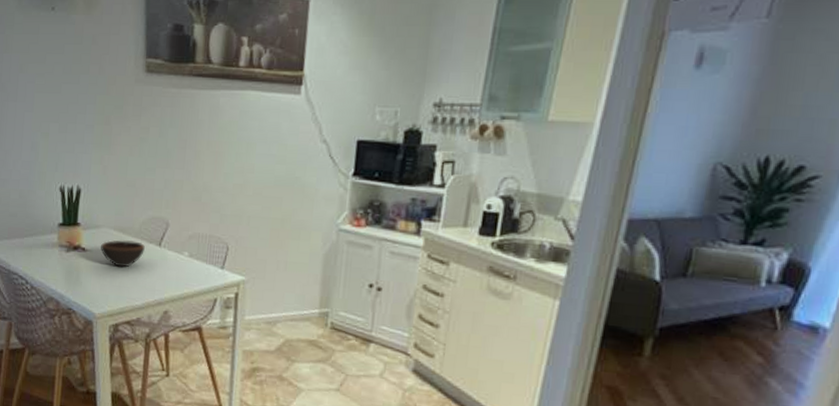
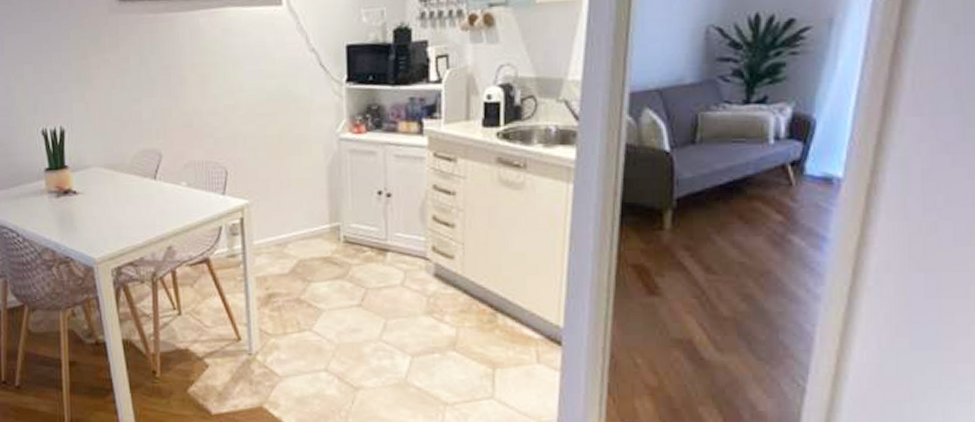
bowl: present [101,240,145,269] -> none [93,177,140,208]

